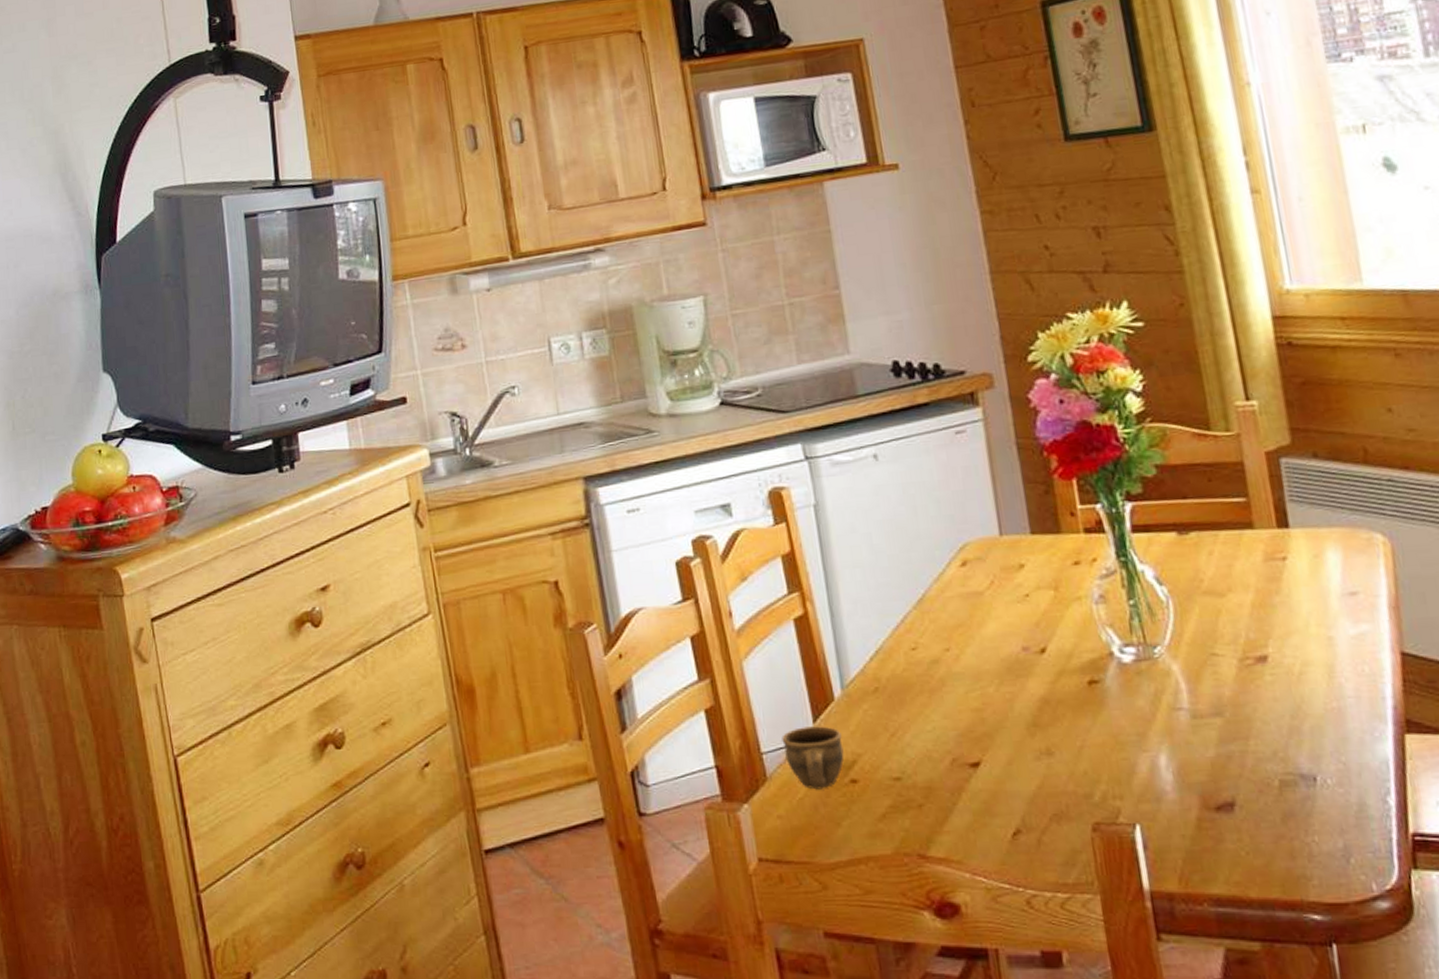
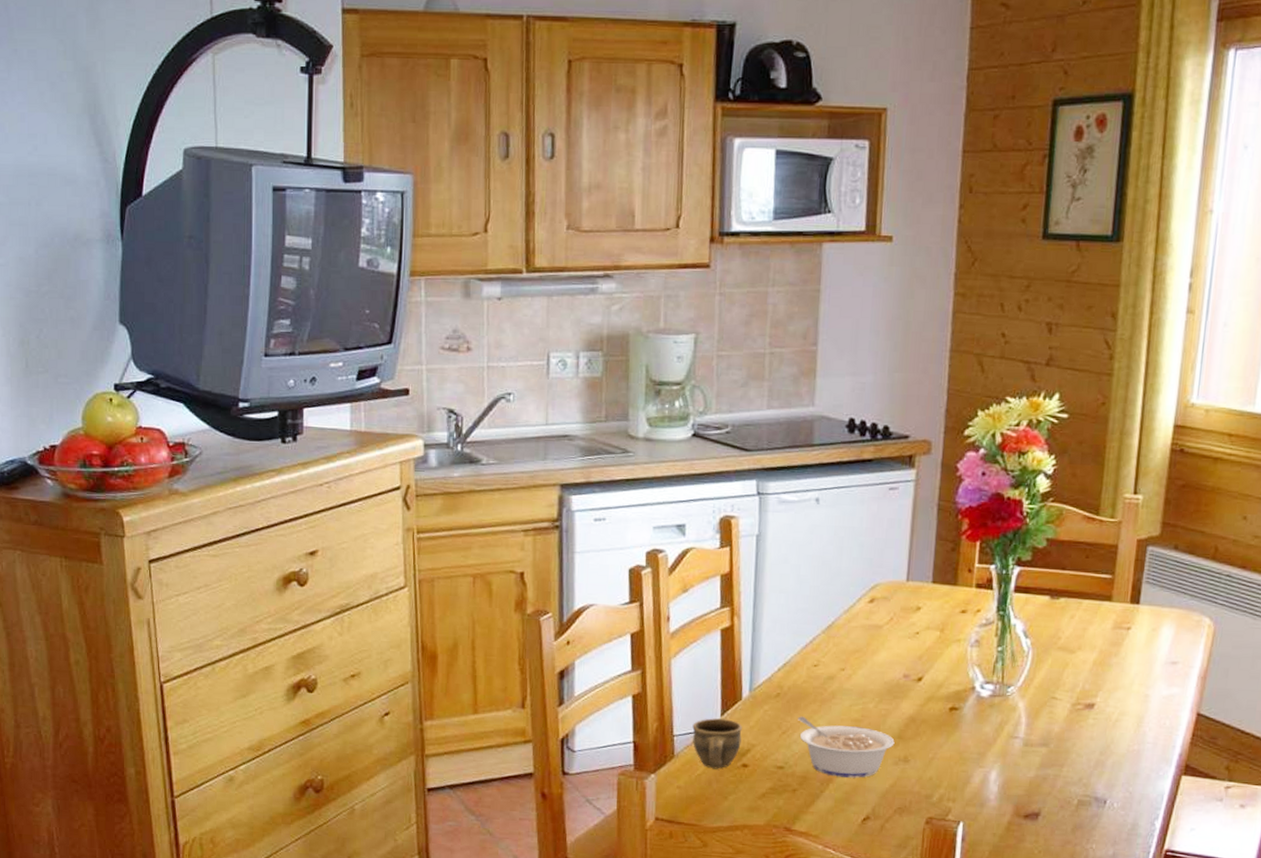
legume: none [906,712,1031,783] -> present [798,716,895,778]

